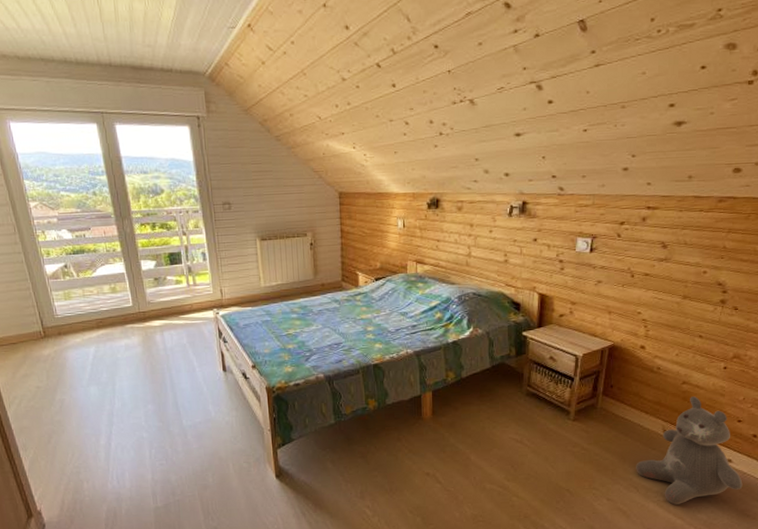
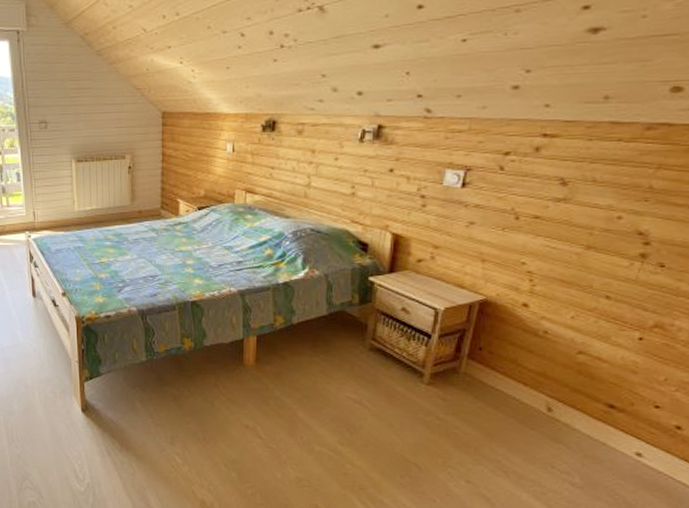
teddy bear: present [636,396,743,505] -> none [506,370,657,499]

